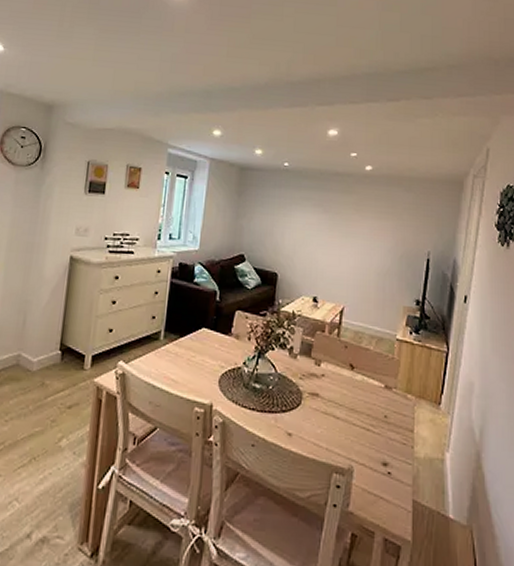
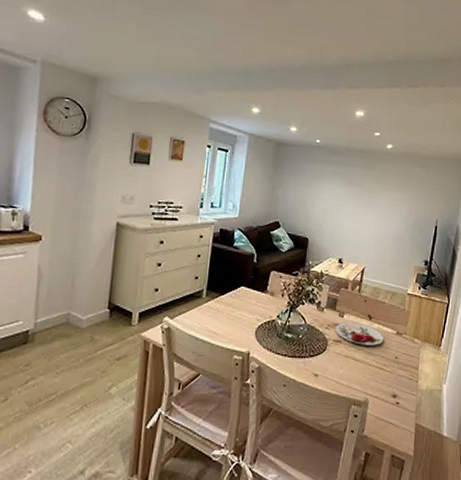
plate: none [310,371,370,401] -> present [335,322,384,346]

